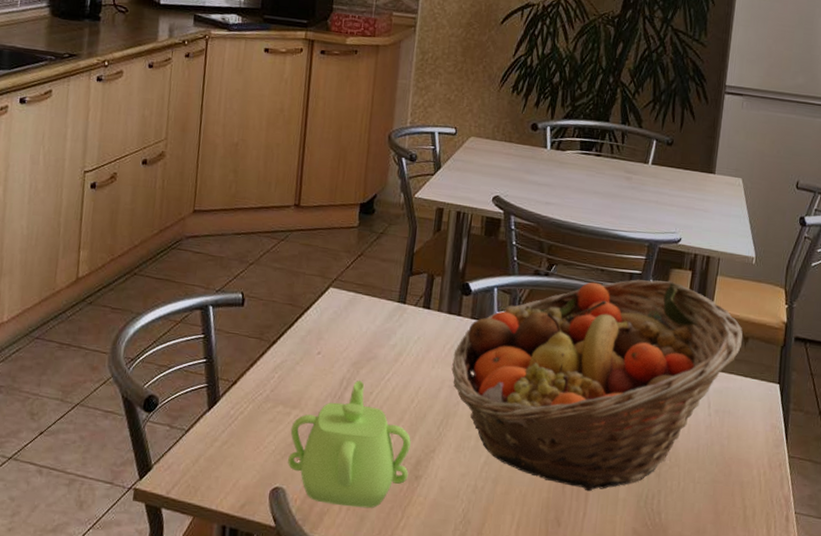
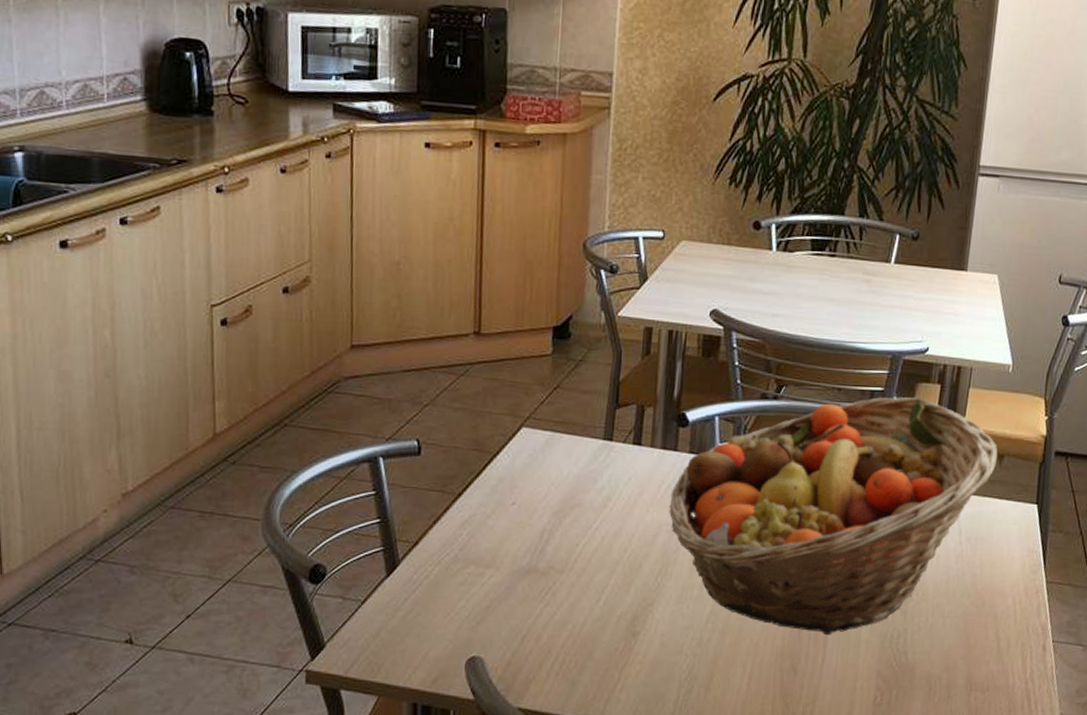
teapot: present [288,380,411,509] -> none [484,532,626,672]

